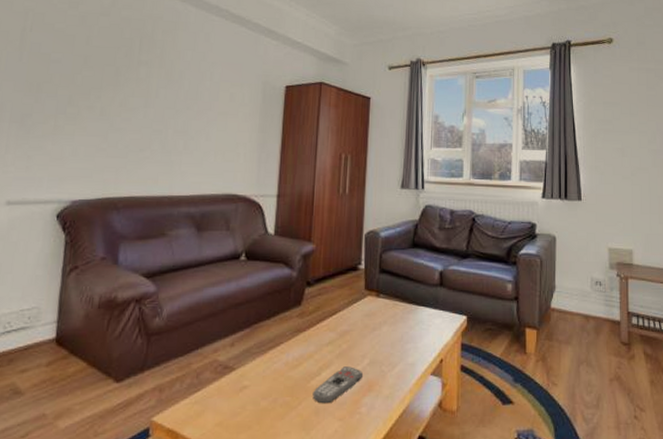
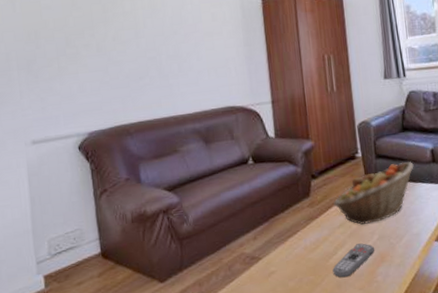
fruit basket: none [326,280,419,345] -> present [333,162,414,225]

